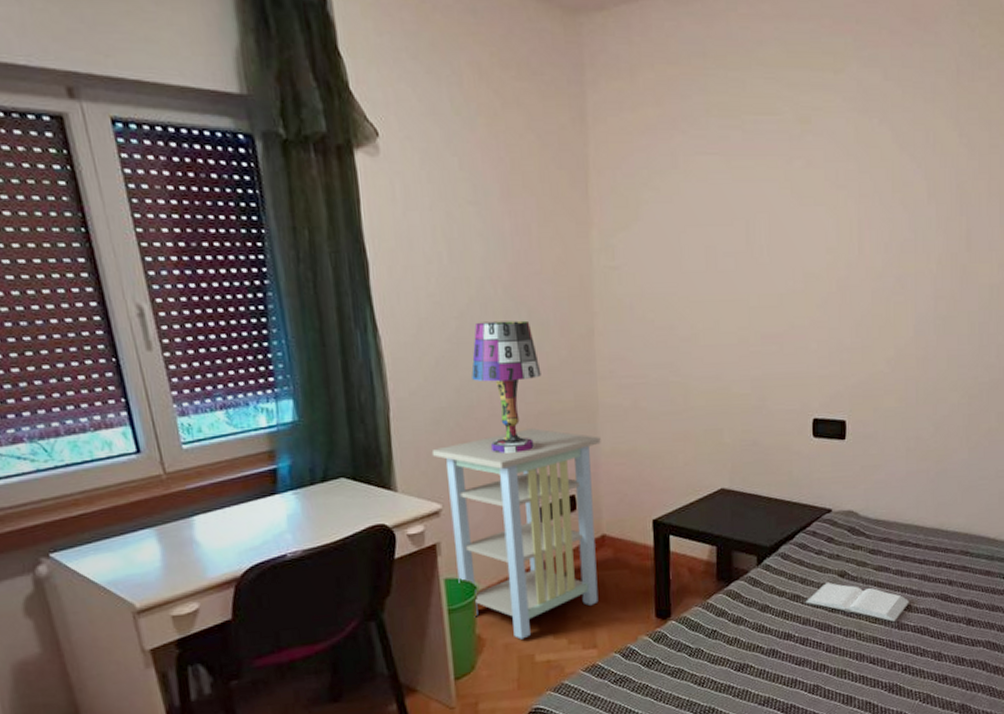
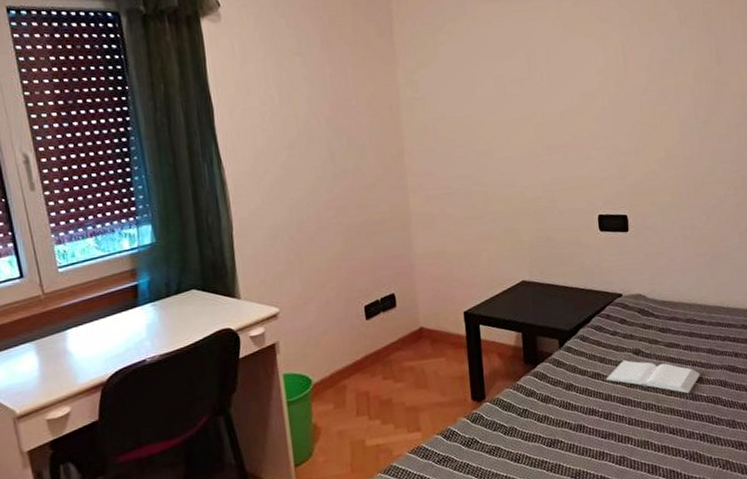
shelving unit: present [431,428,601,640] -> none [269,237,420,426]
table lamp: present [471,320,542,454] -> none [301,146,361,261]

